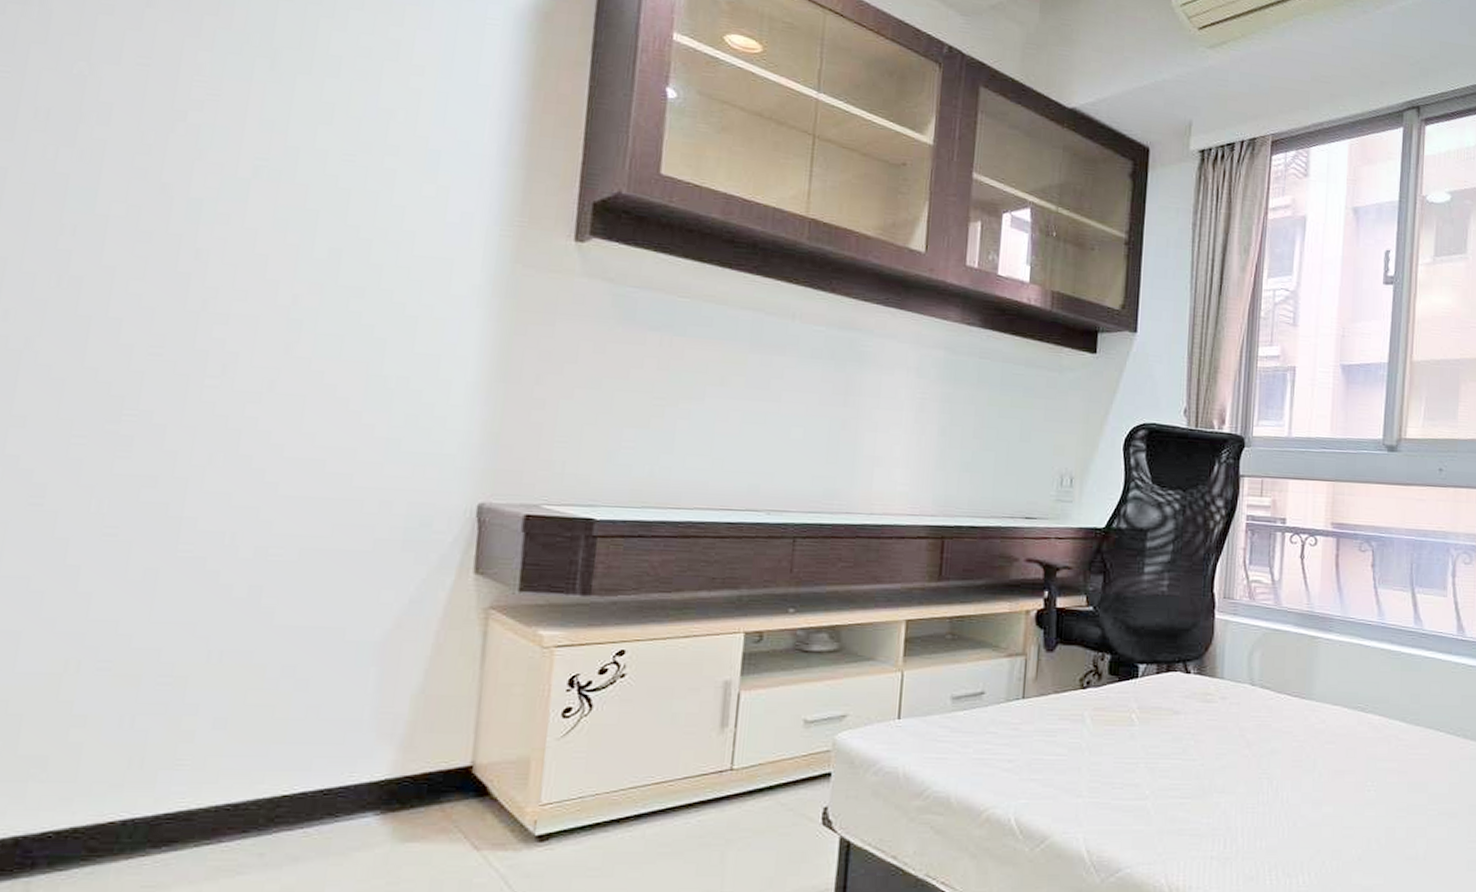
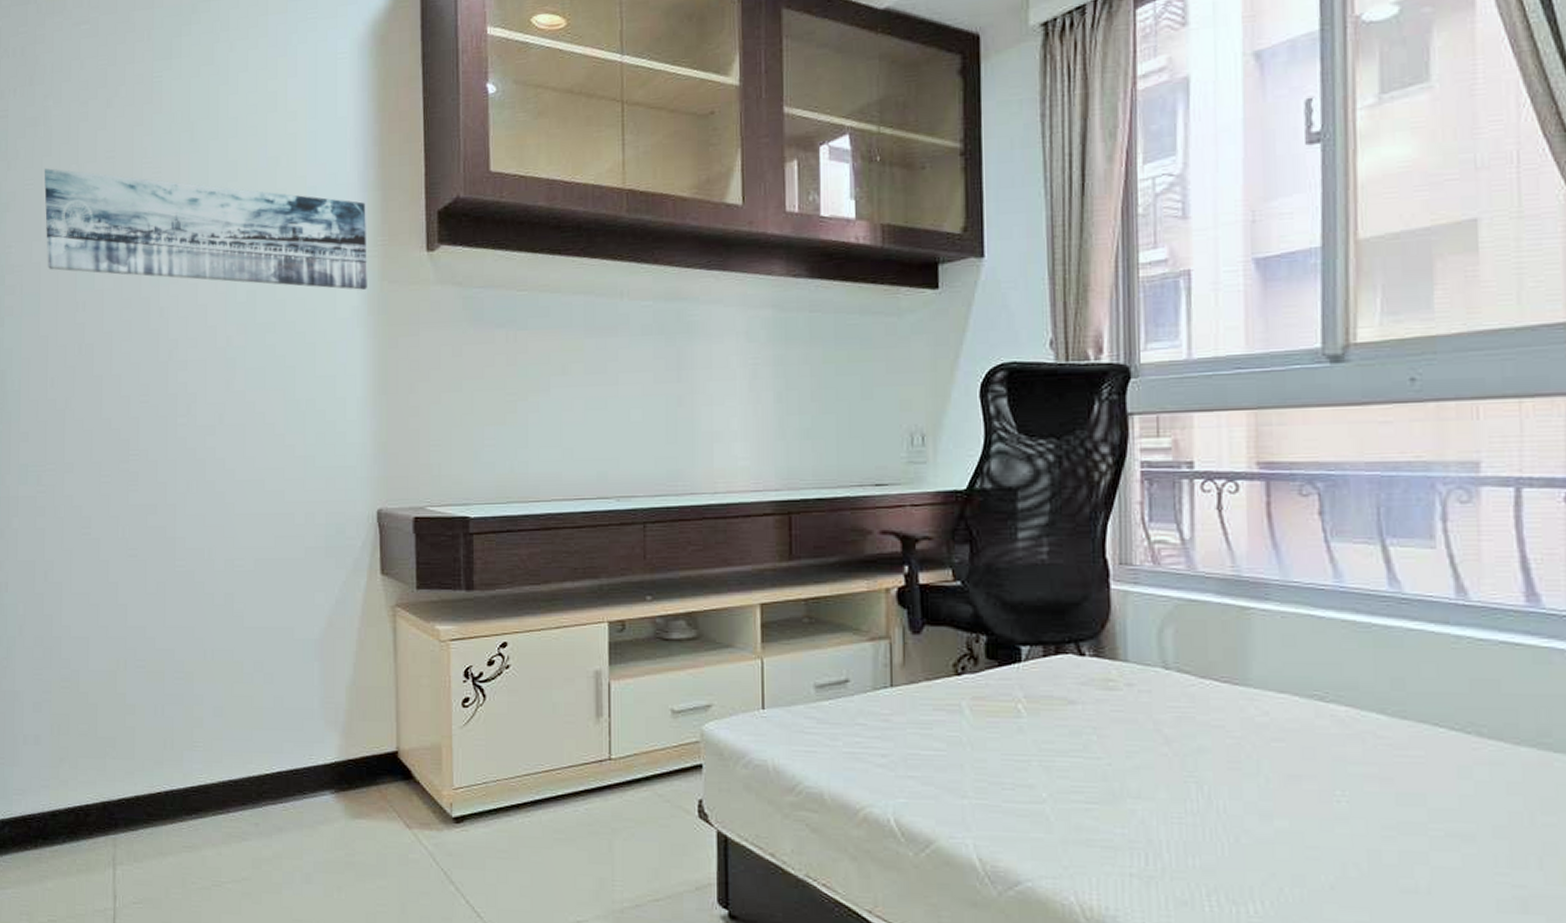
wall art: none [18,57,503,269] -> present [44,168,367,290]

